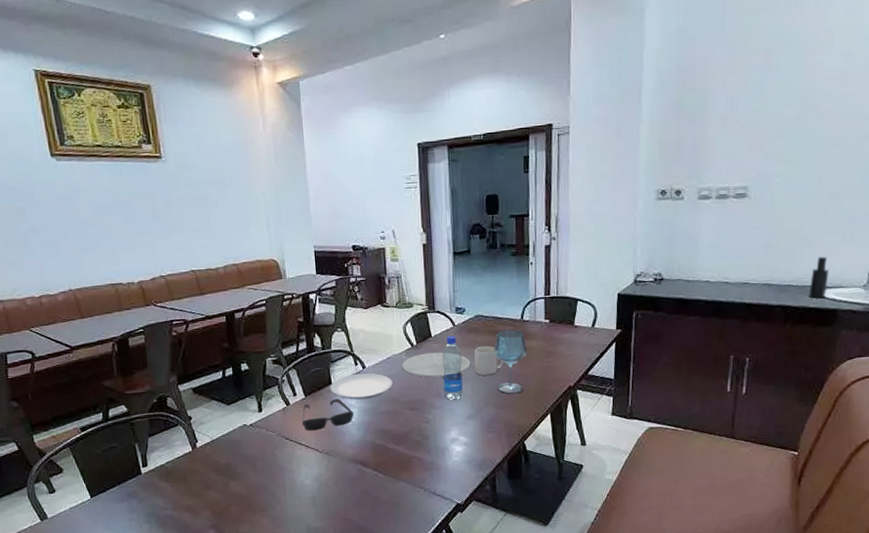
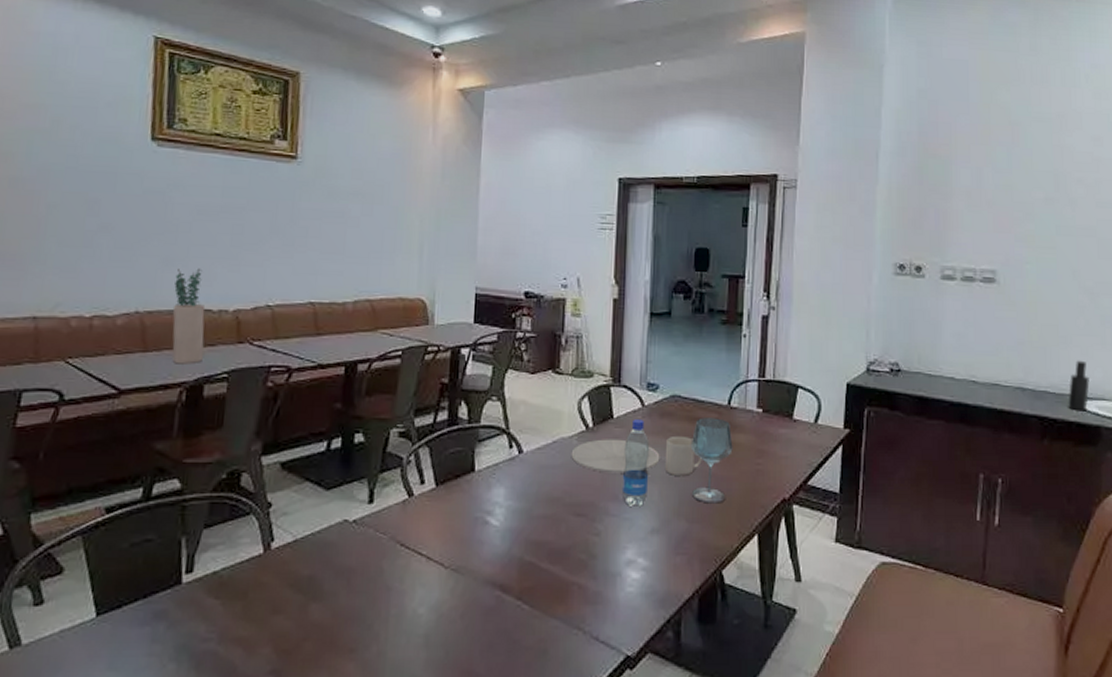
vase: none [91,253,124,325] -> present [172,268,206,365]
glasses: present [302,399,354,431] -> none [426,492,500,536]
plate: present [330,372,393,400] -> none [472,459,556,496]

